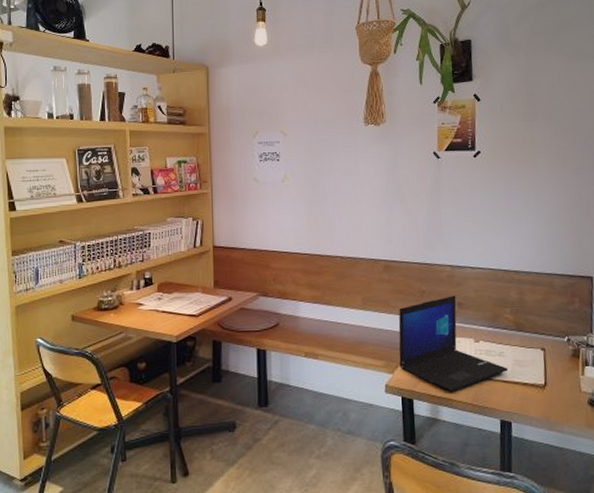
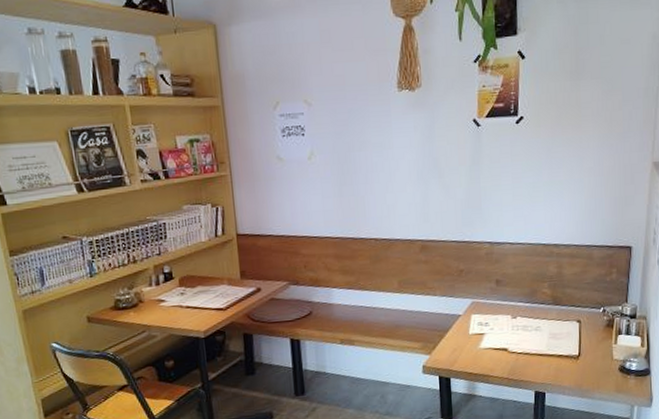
laptop: present [398,295,509,392] -> none [435,273,545,368]

